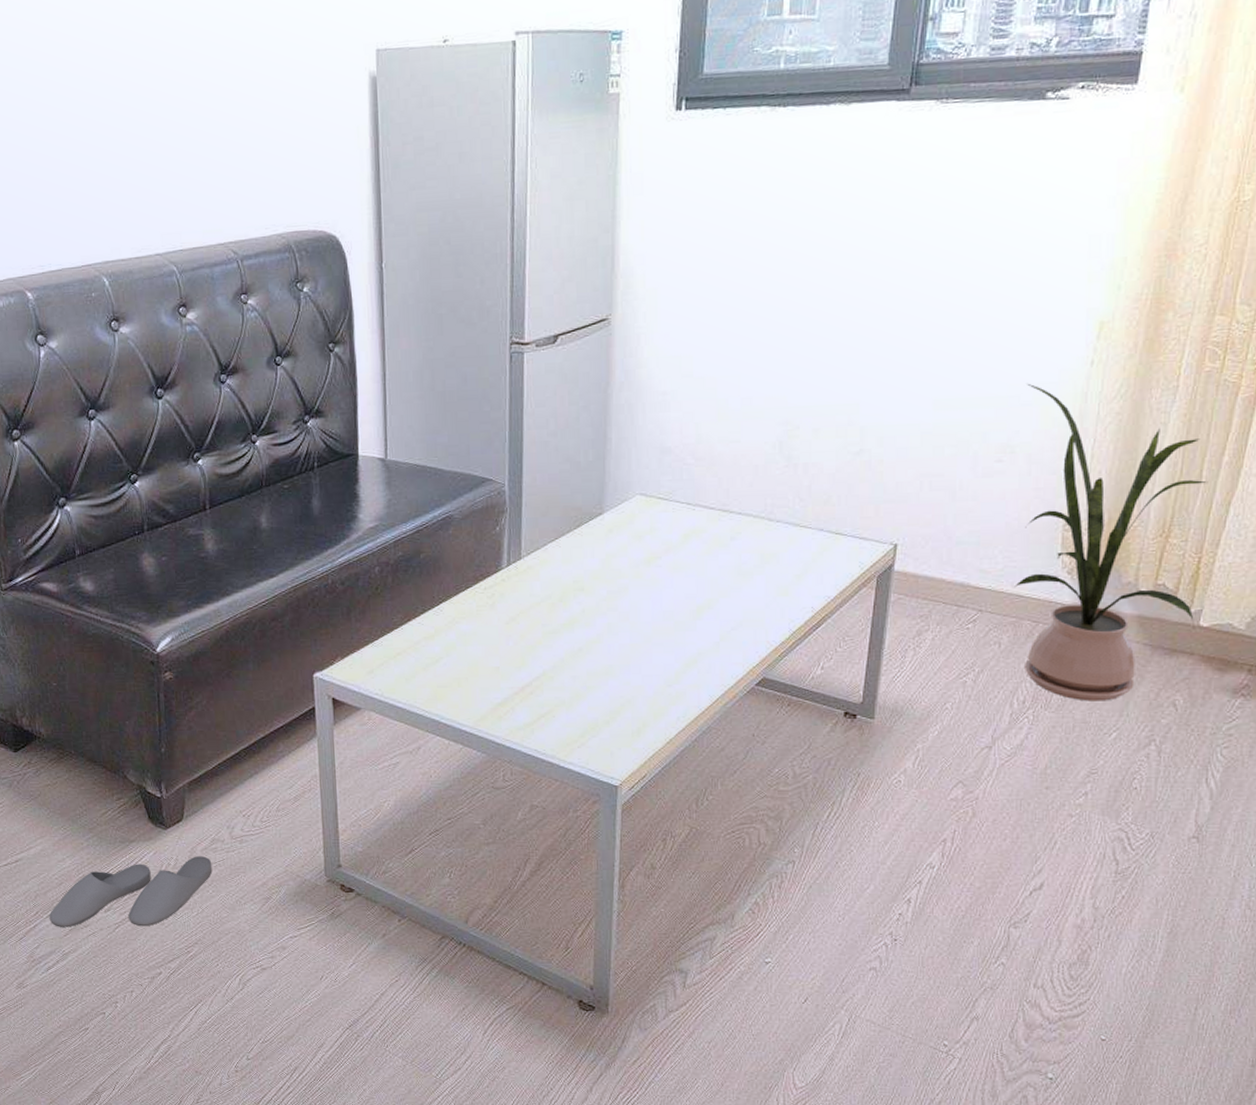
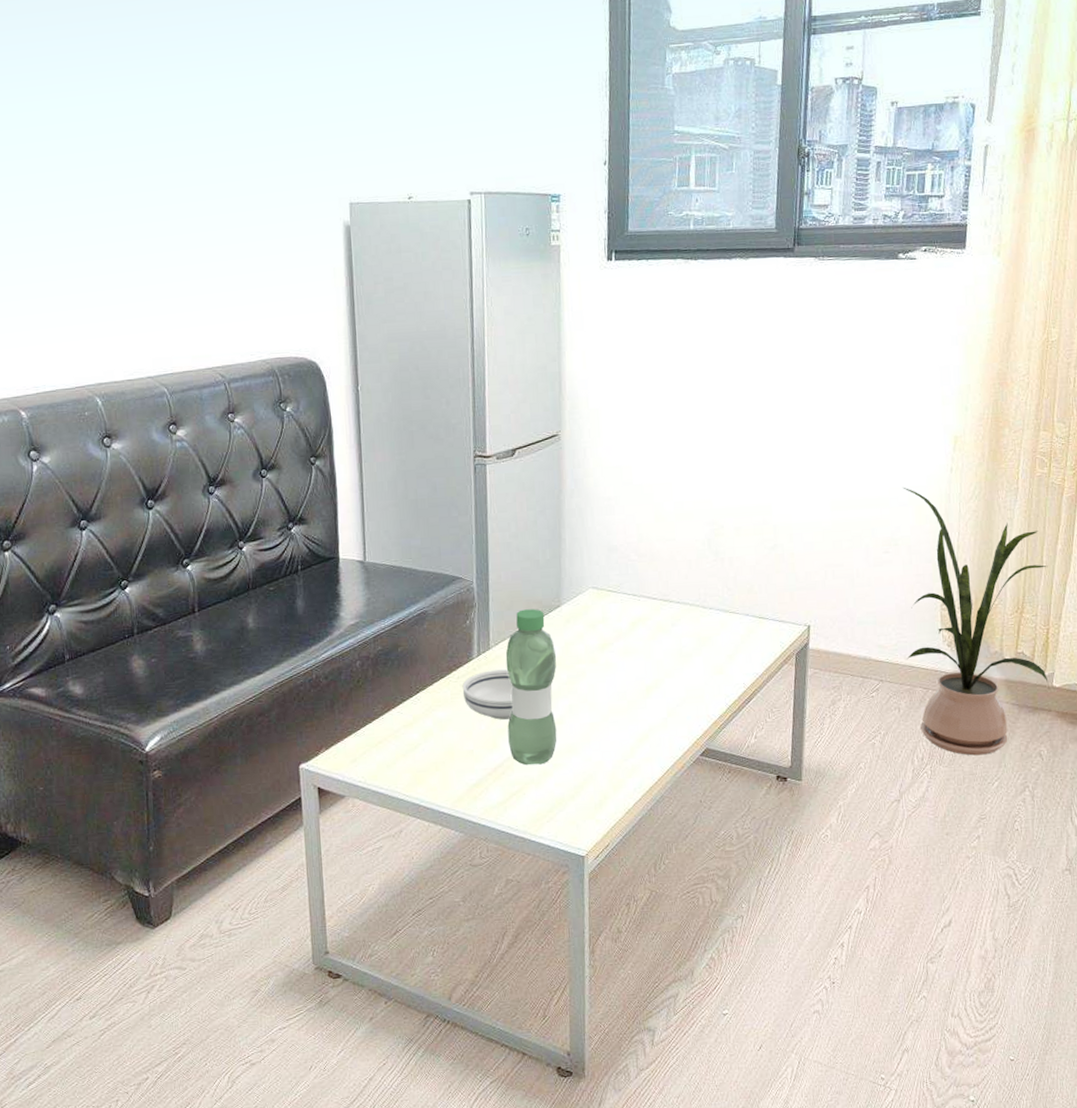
slippers: present [49,856,213,927] -> none [30,953,201,1039]
bowl: none [489,582,545,636] -> present [462,669,513,720]
water bottle: none [538,516,595,686] -> present [505,609,557,766]

